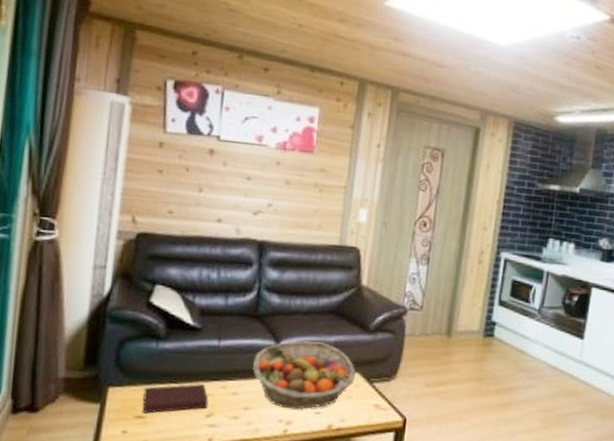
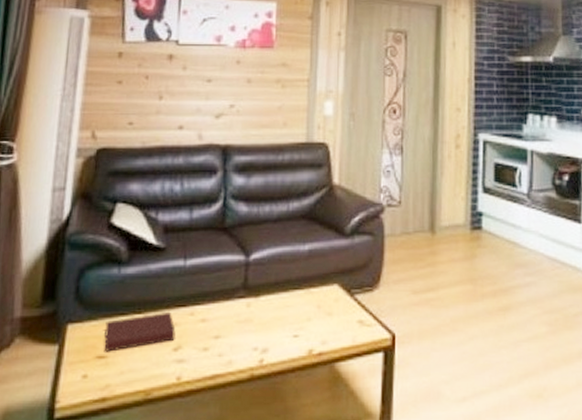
fruit basket: present [252,341,356,410] -> none [221,252,335,334]

